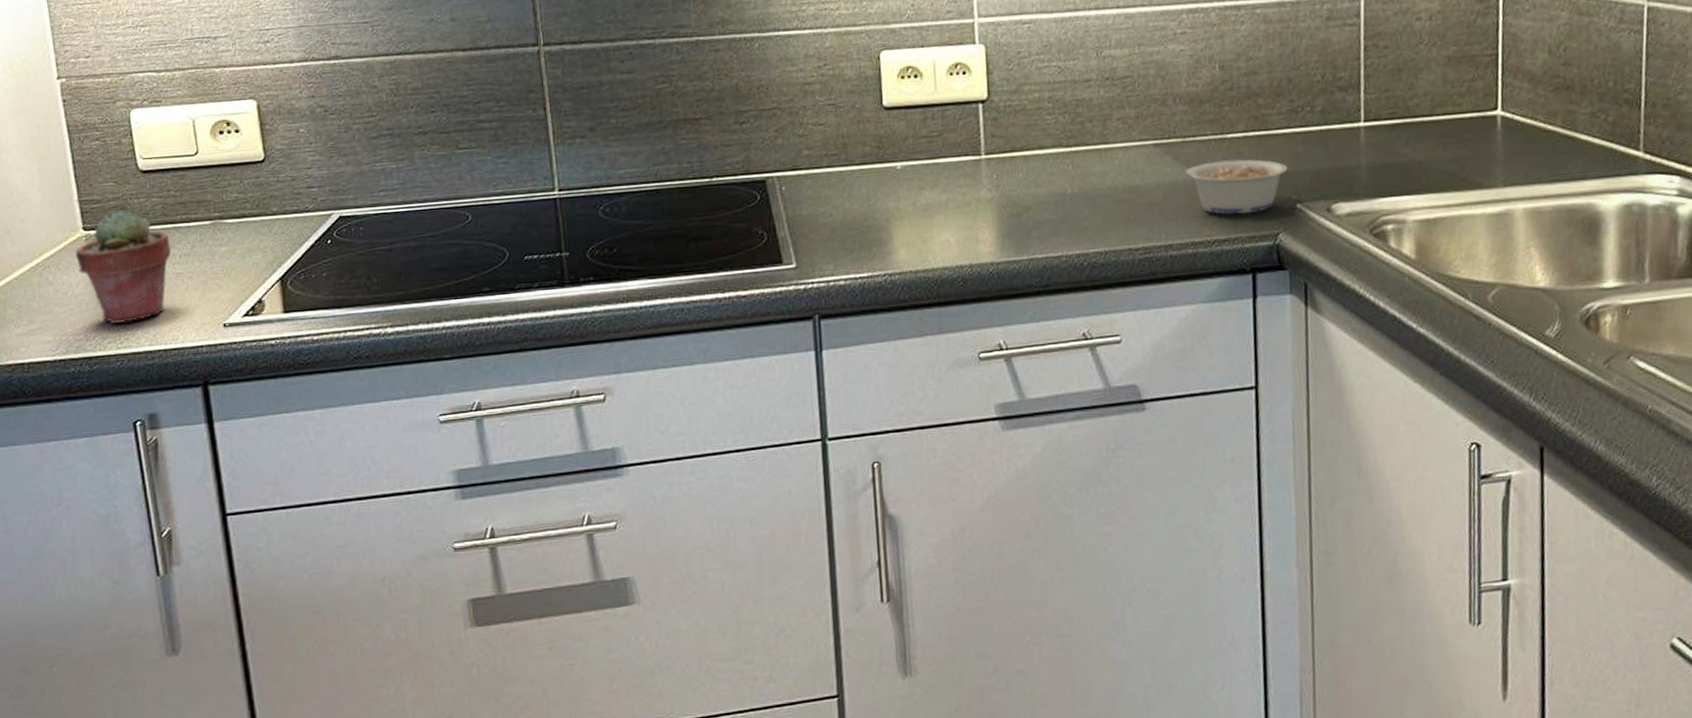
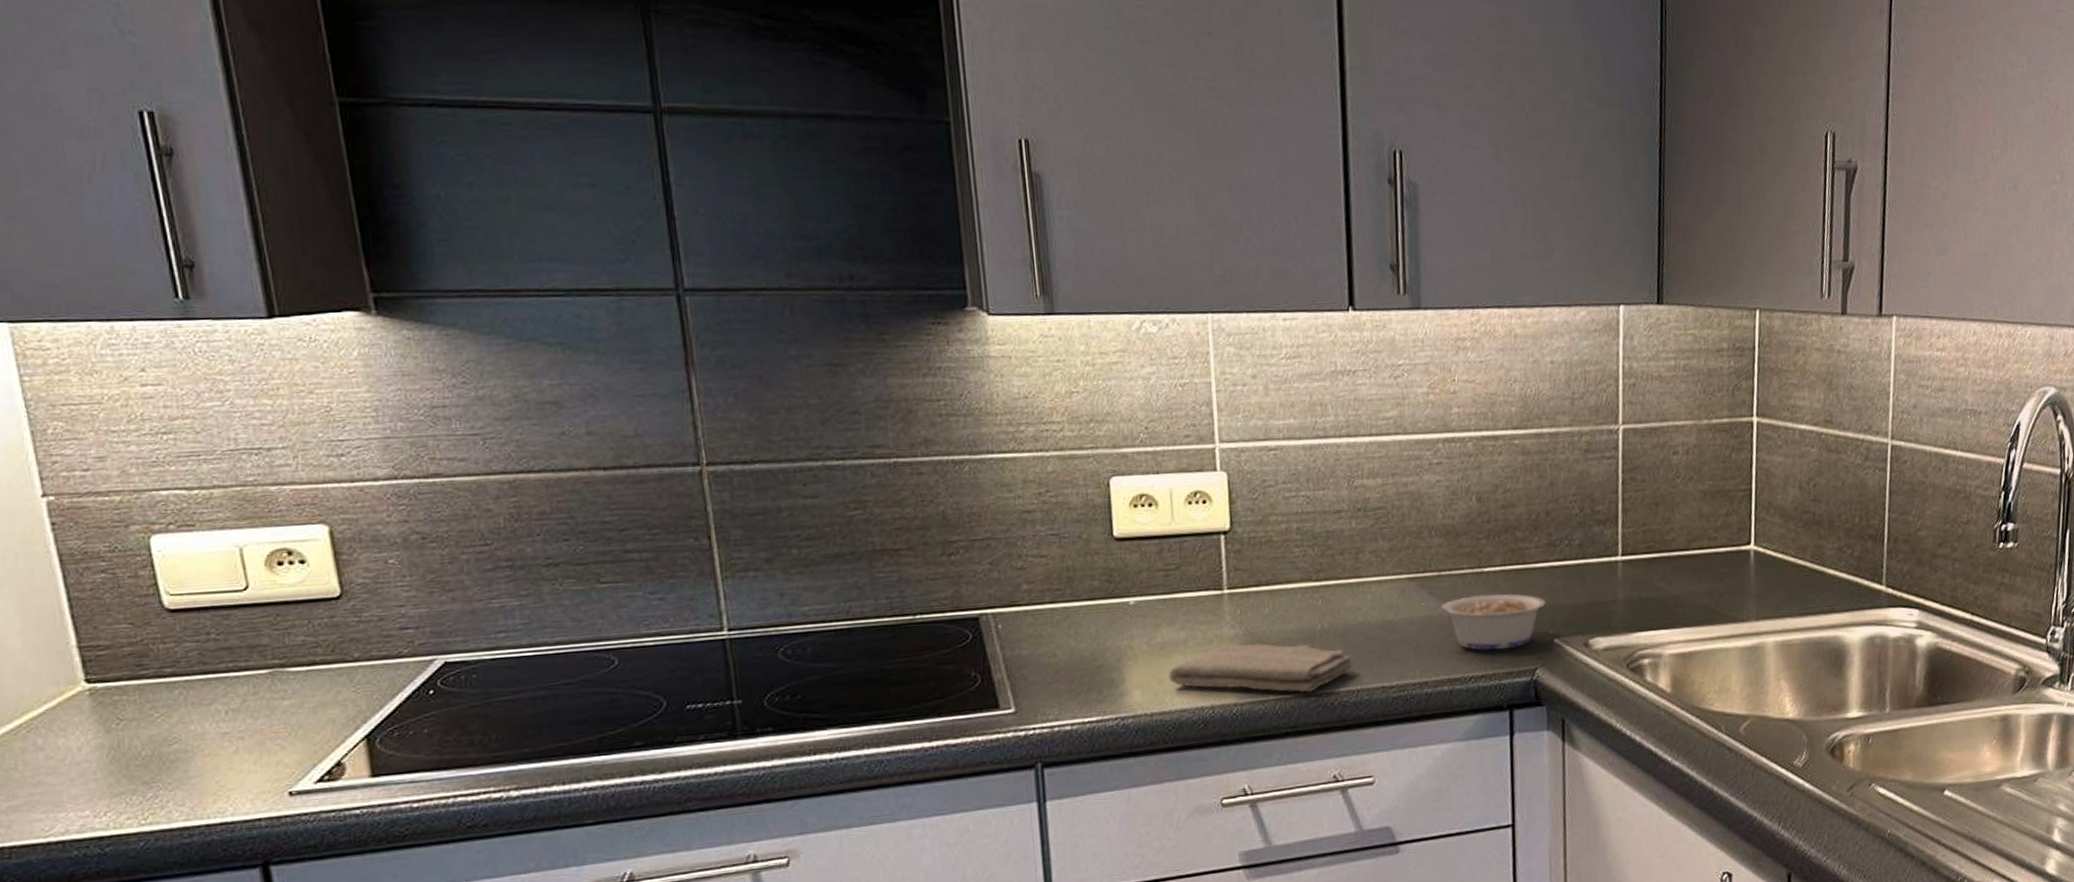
potted succulent: present [75,210,172,324] -> none [74,657,214,796]
washcloth: none [931,205,1101,254] -> present [1168,643,1353,693]

